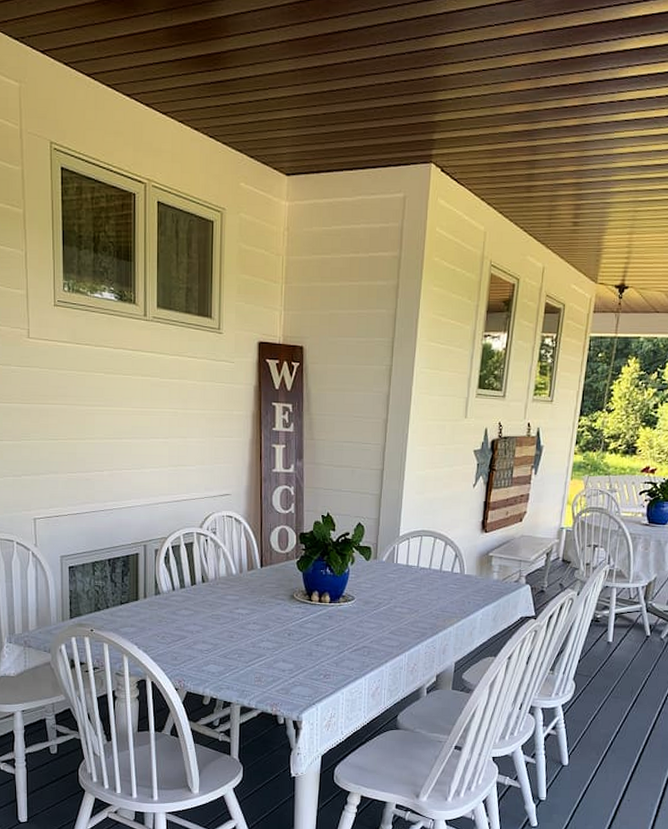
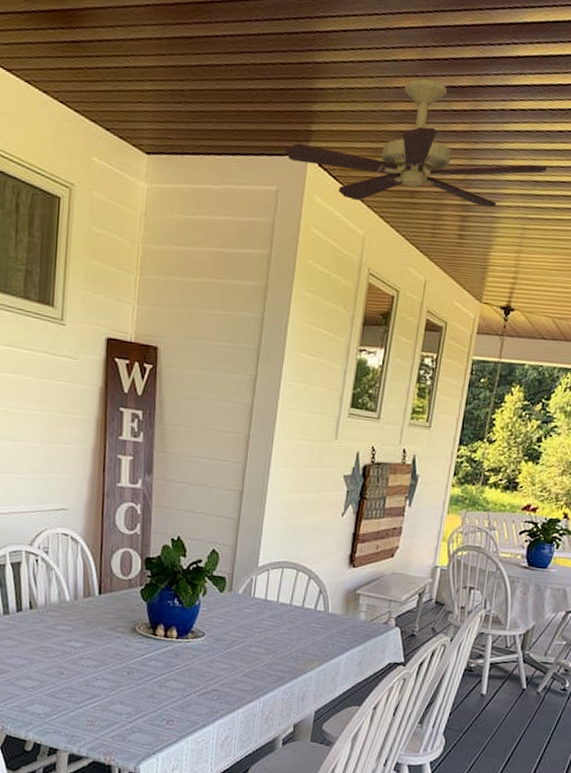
ceiling fan: none [410,81,656,200] -> present [285,79,547,208]

